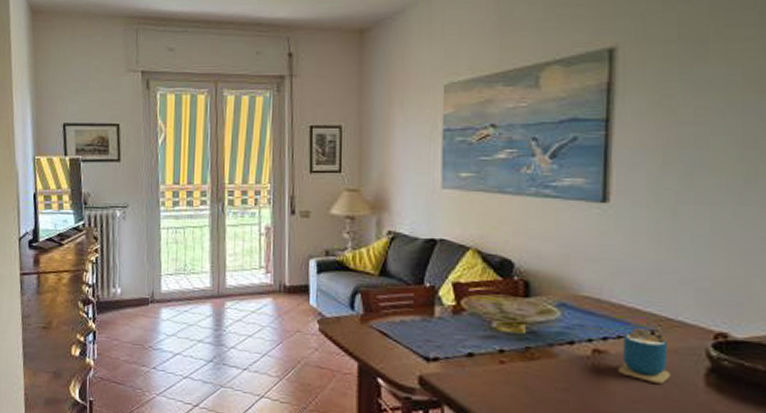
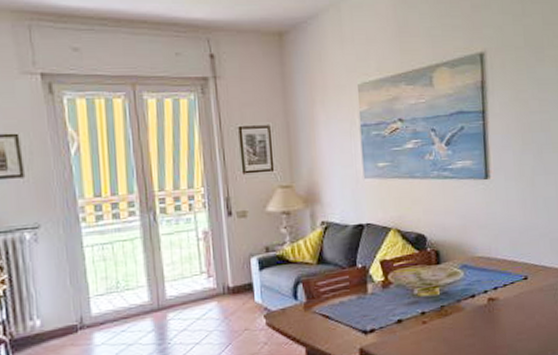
cup: present [617,316,671,384] -> none [505,264,540,317]

